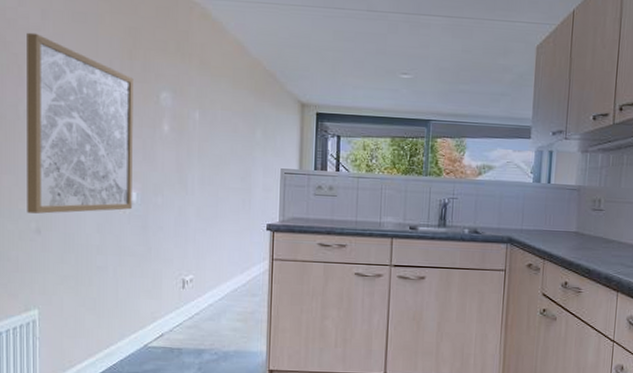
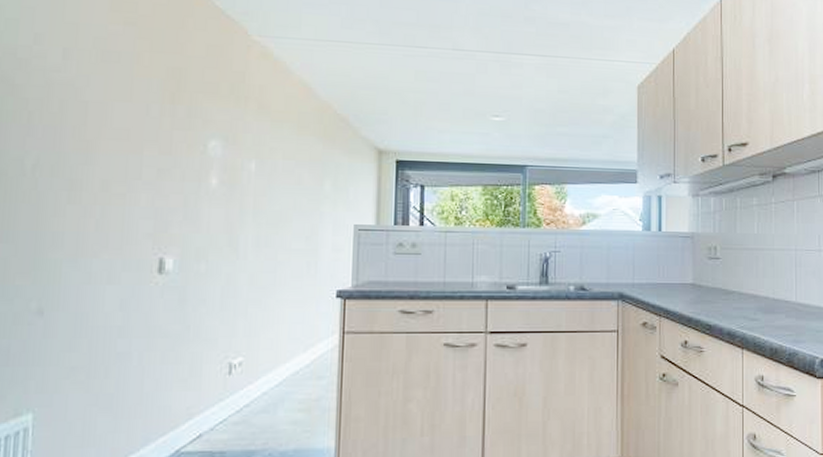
wall art: present [27,32,133,214] -> none [26,74,175,290]

